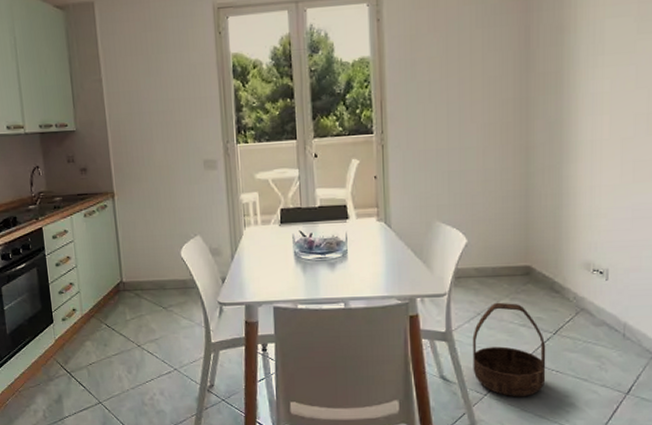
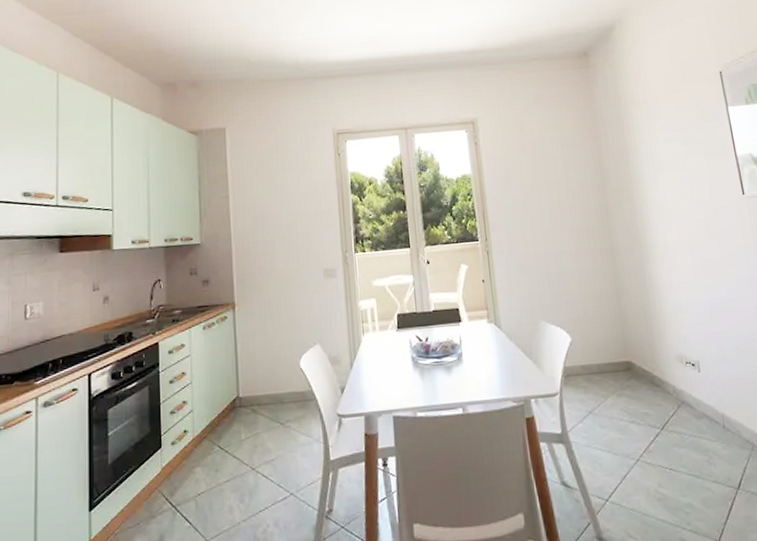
basket: present [472,302,546,397] -> none [587,399,662,501]

